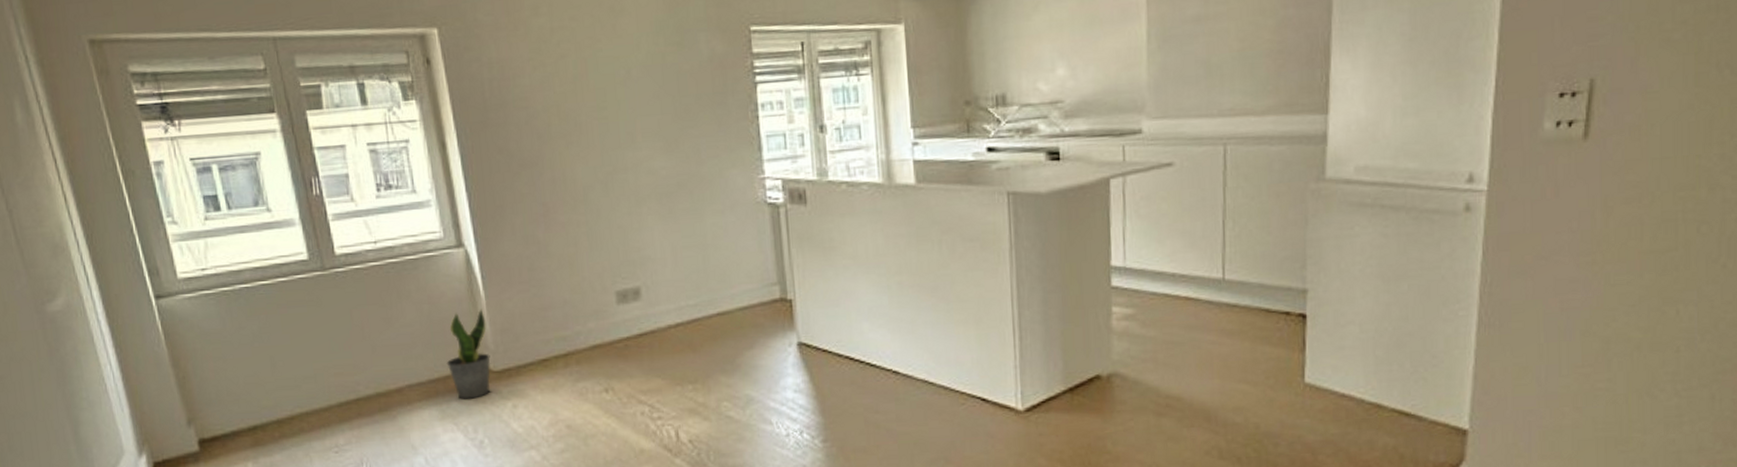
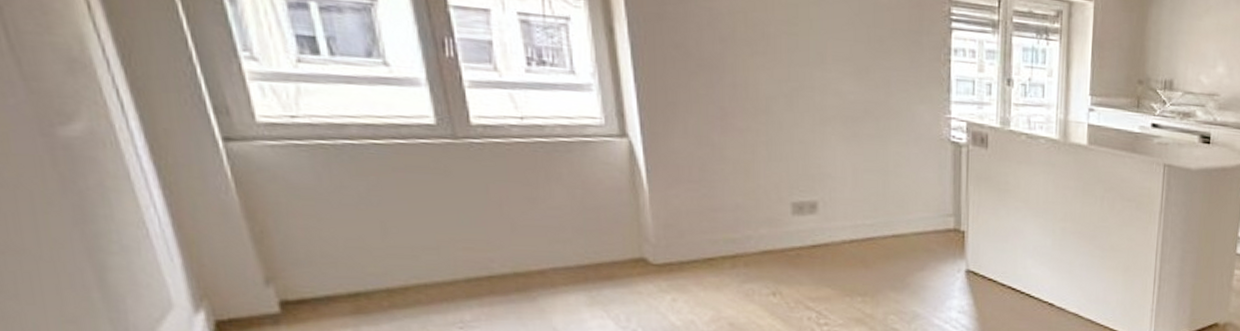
potted plant: present [446,309,491,400] -> none [599,201,651,289]

